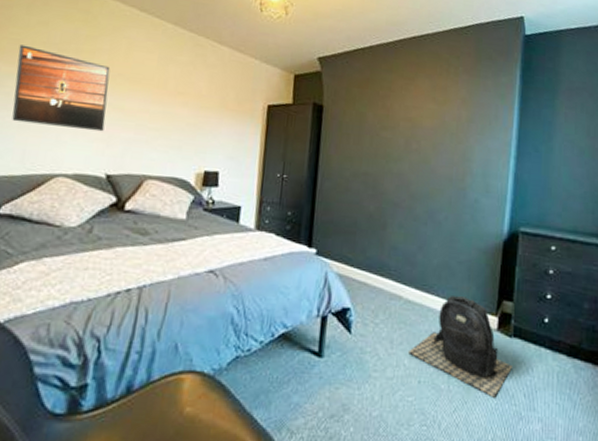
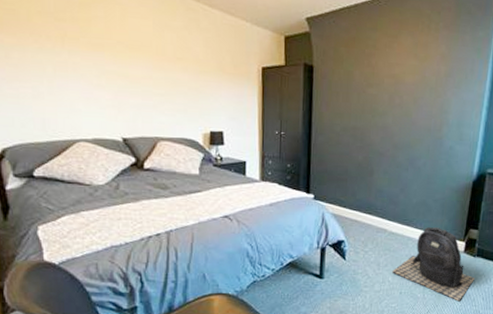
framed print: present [12,44,111,132] -> none [16,15,113,99]

